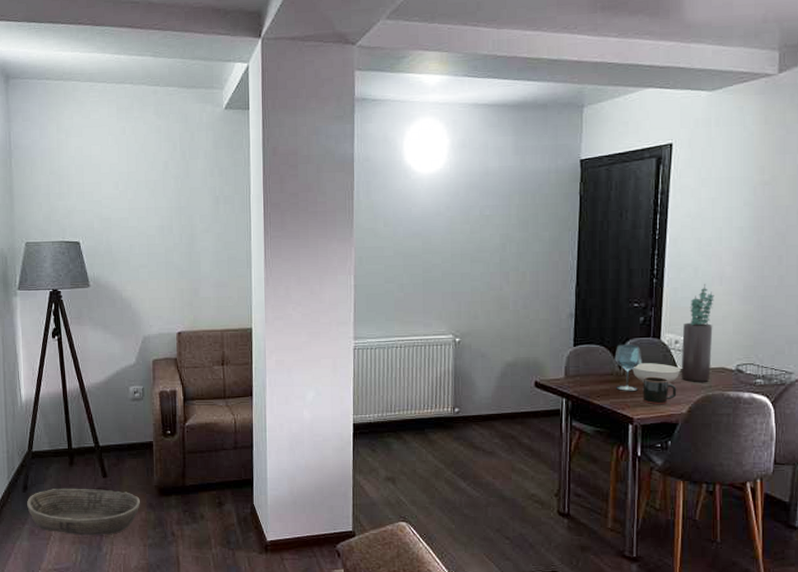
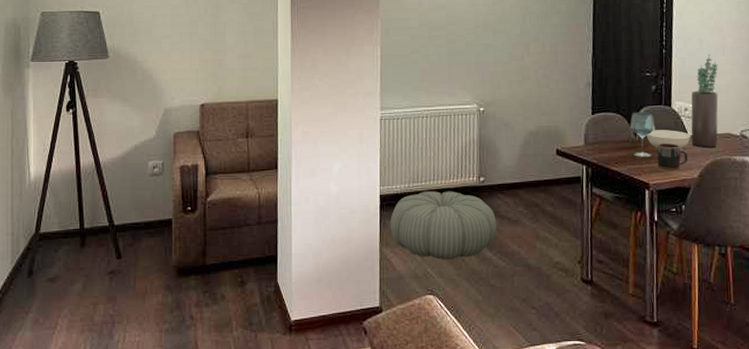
basket: present [27,488,140,536] -> none [32,271,157,323]
pouf: none [363,421,472,488] -> present [390,191,497,260]

